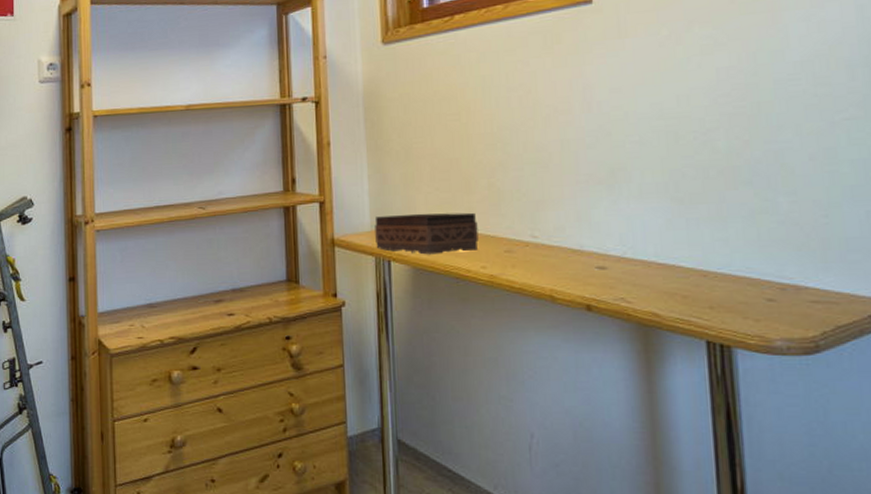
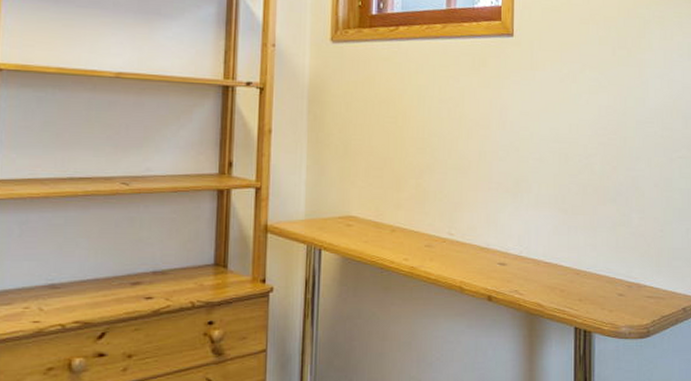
tissue box: present [375,212,479,255] -> none [308,206,404,246]

